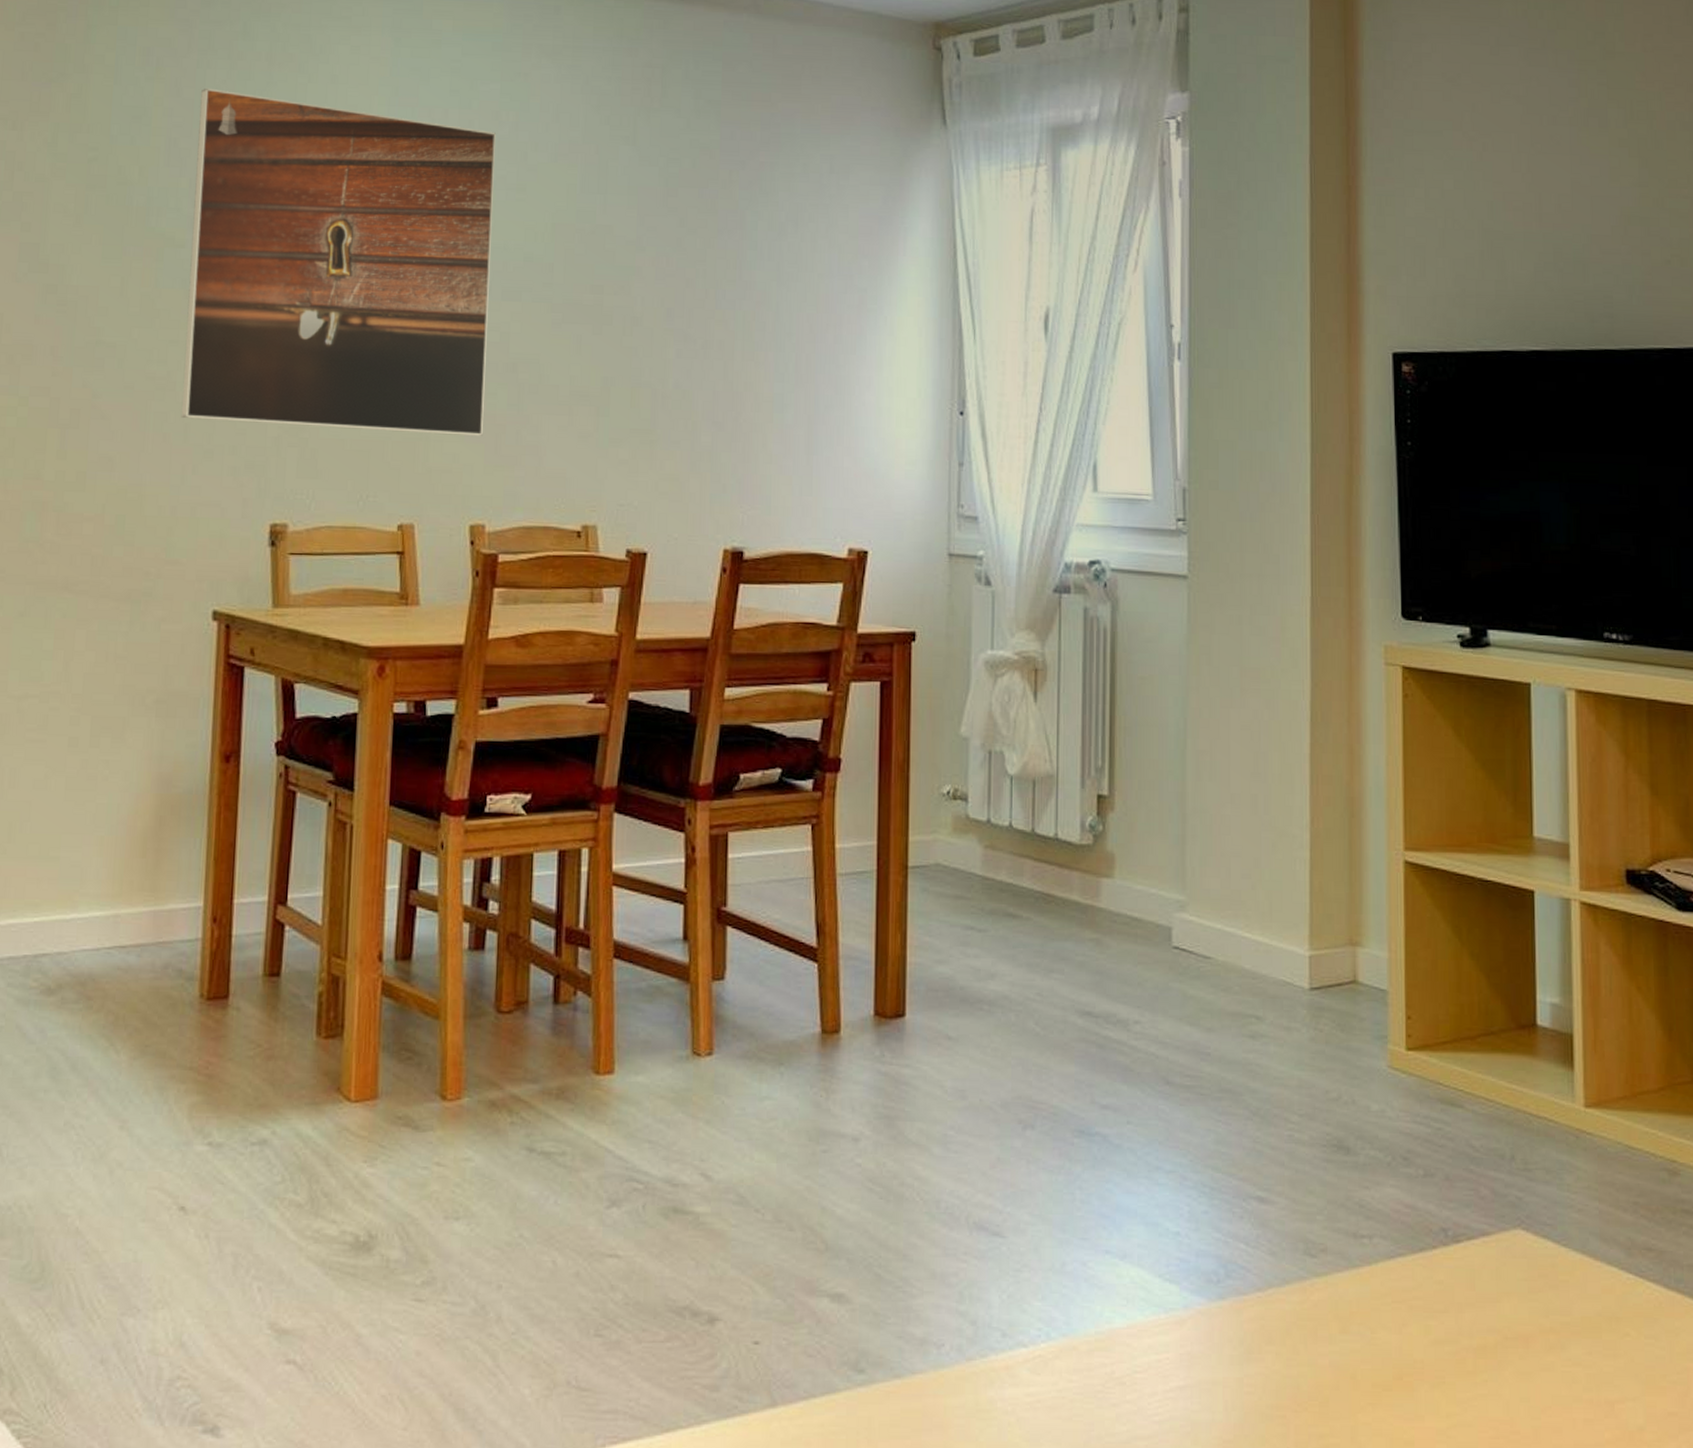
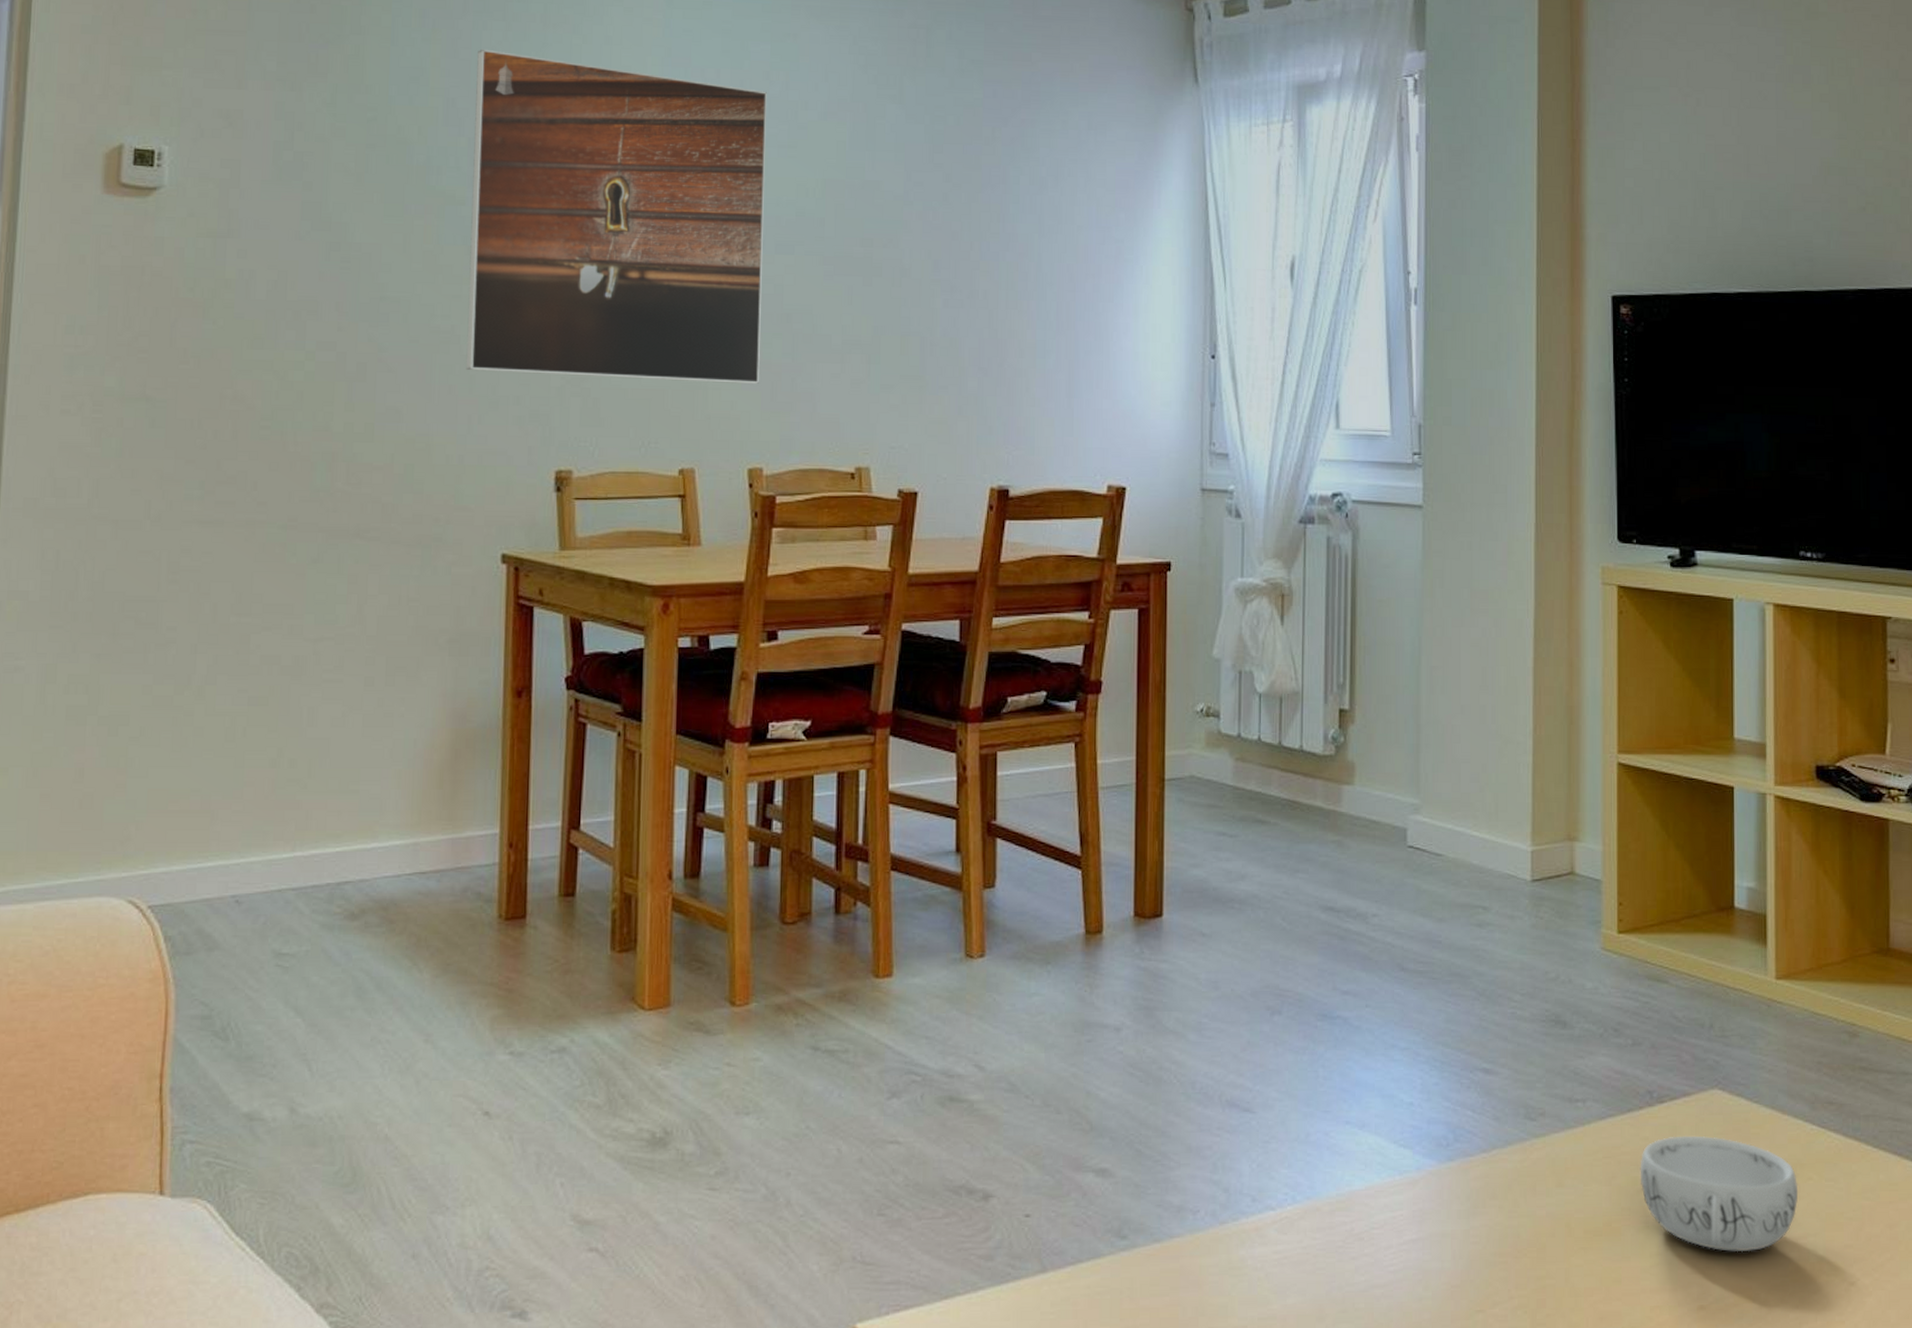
decorative bowl: none [1434,1280,1614,1416] -> present [1640,1135,1799,1253]

